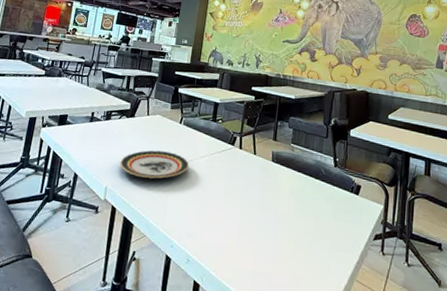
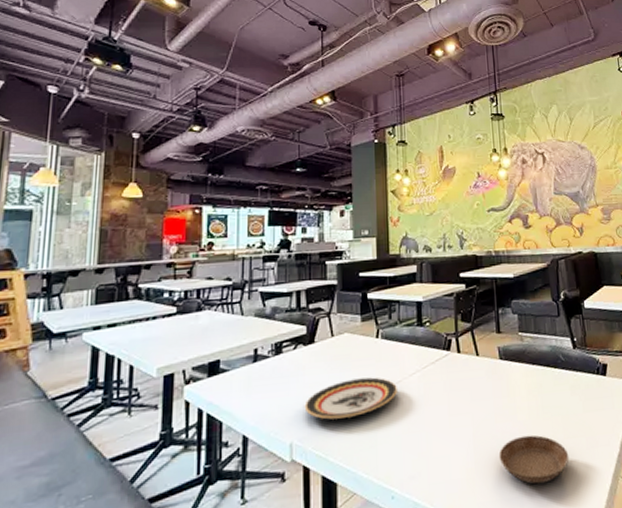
saucer: none [258,226,315,268] -> present [498,435,570,484]

